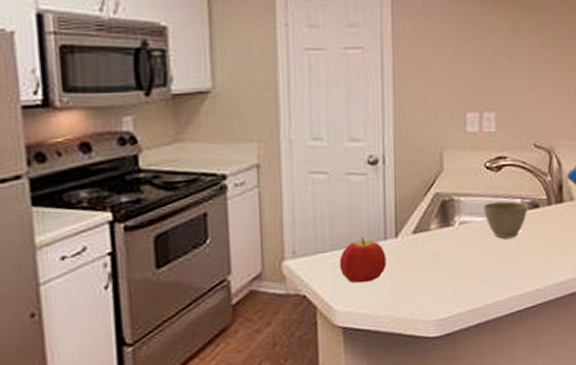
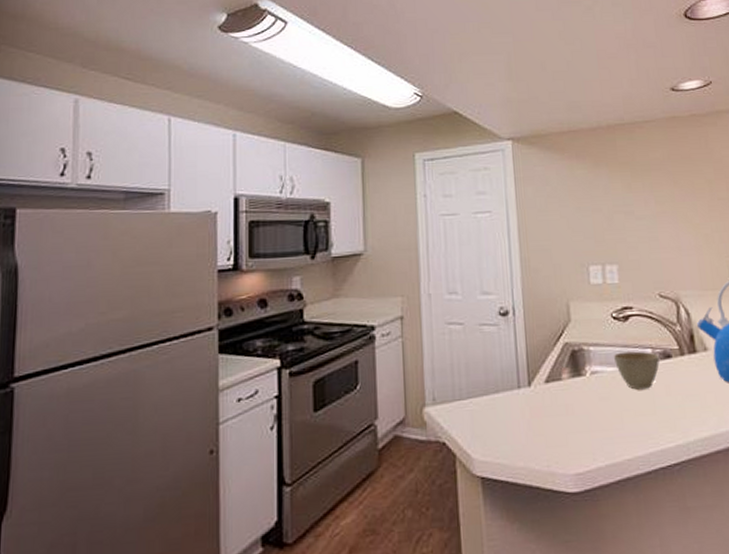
fruit: present [339,237,386,284] -> none [476,386,521,432]

